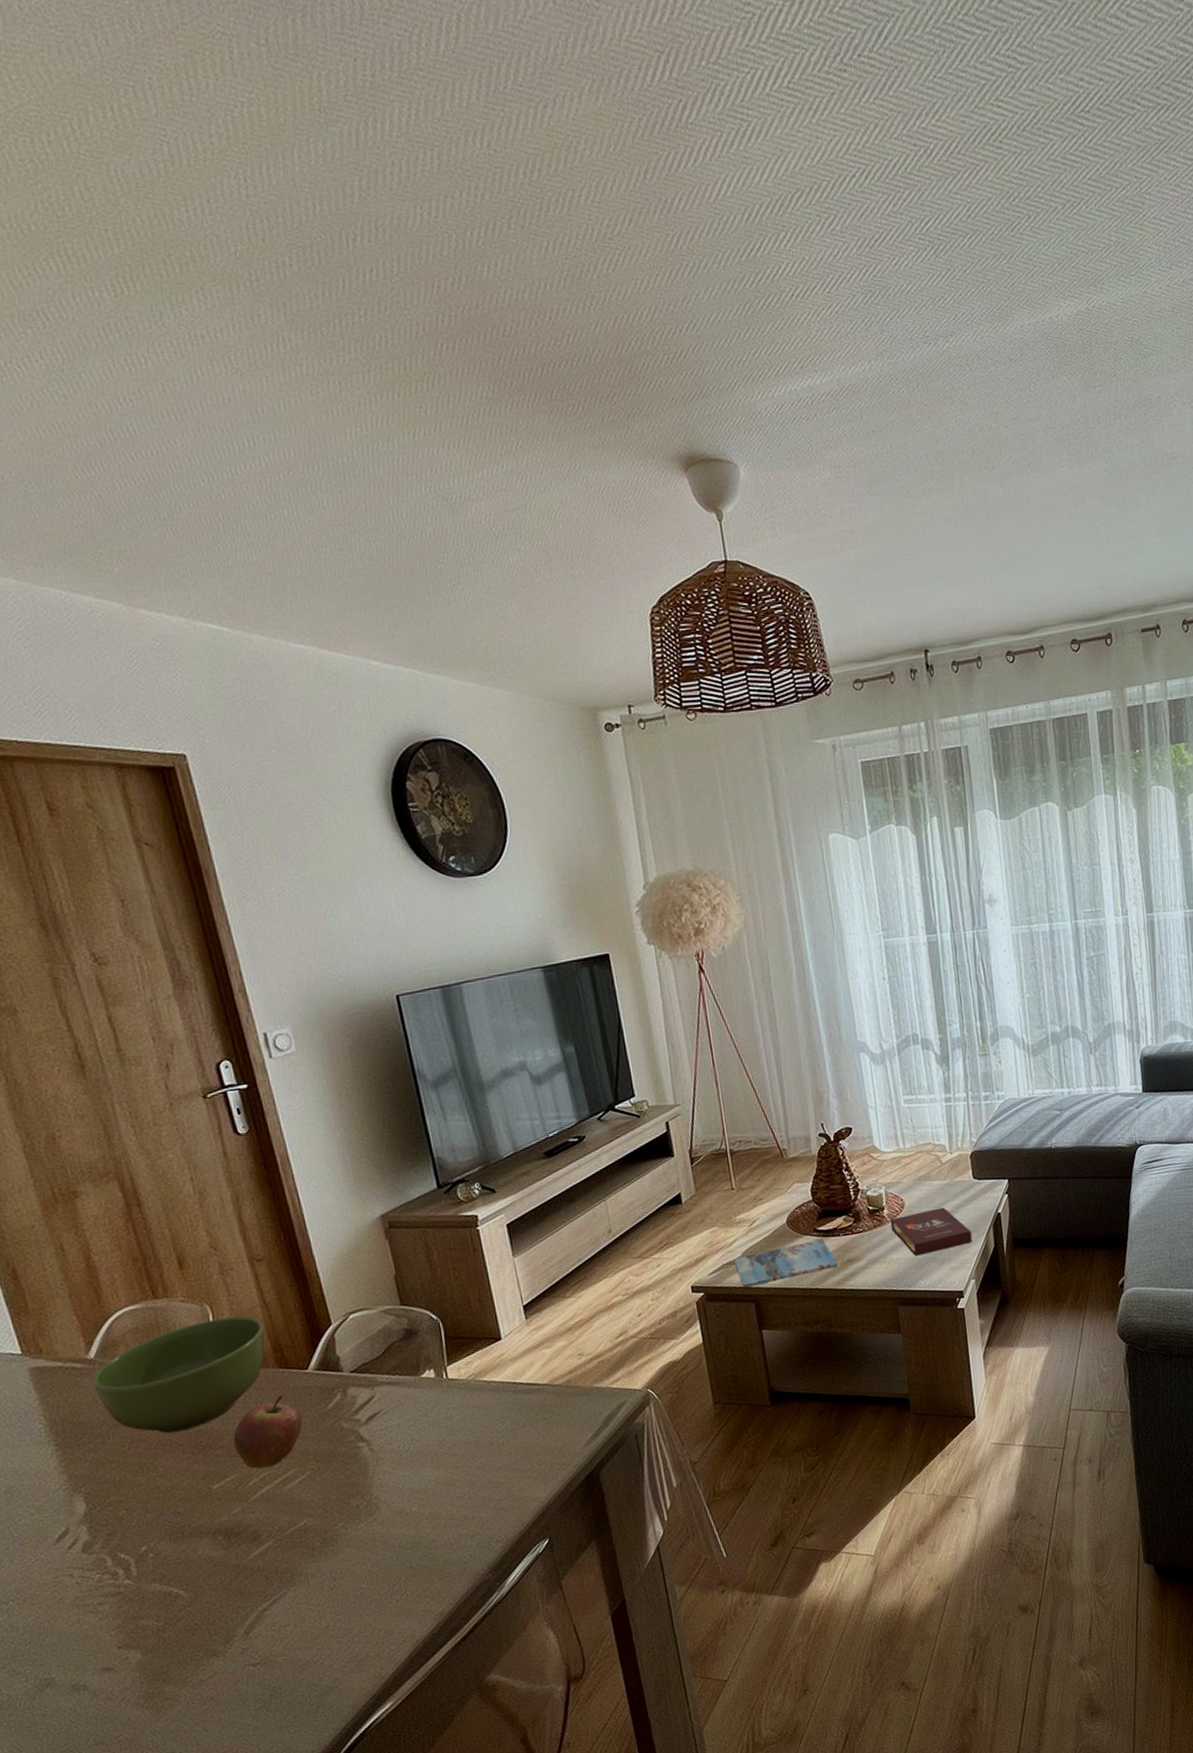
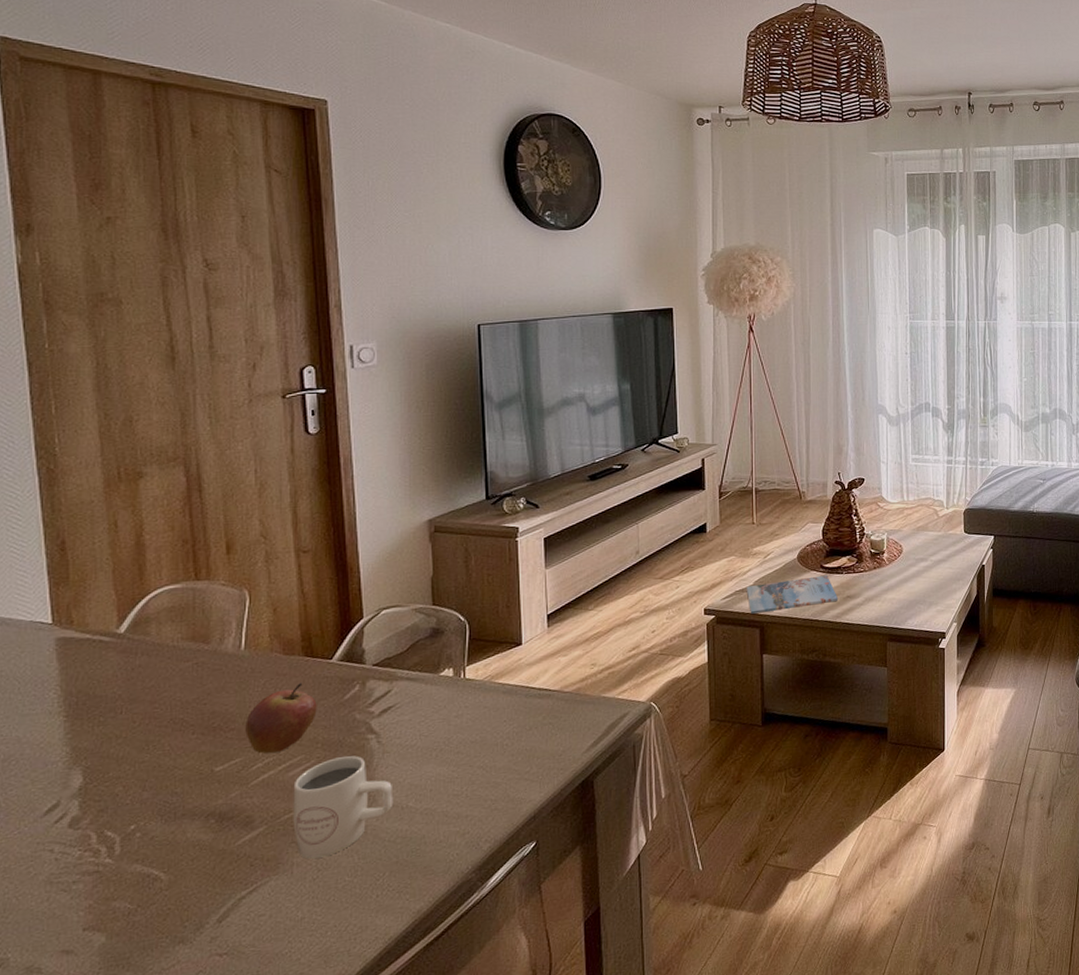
bowl: present [91,1316,266,1434] -> none [116,603,297,713]
mug: none [293,1464,397,1569] -> present [293,755,394,859]
book: present [890,1207,972,1256] -> none [888,556,958,597]

